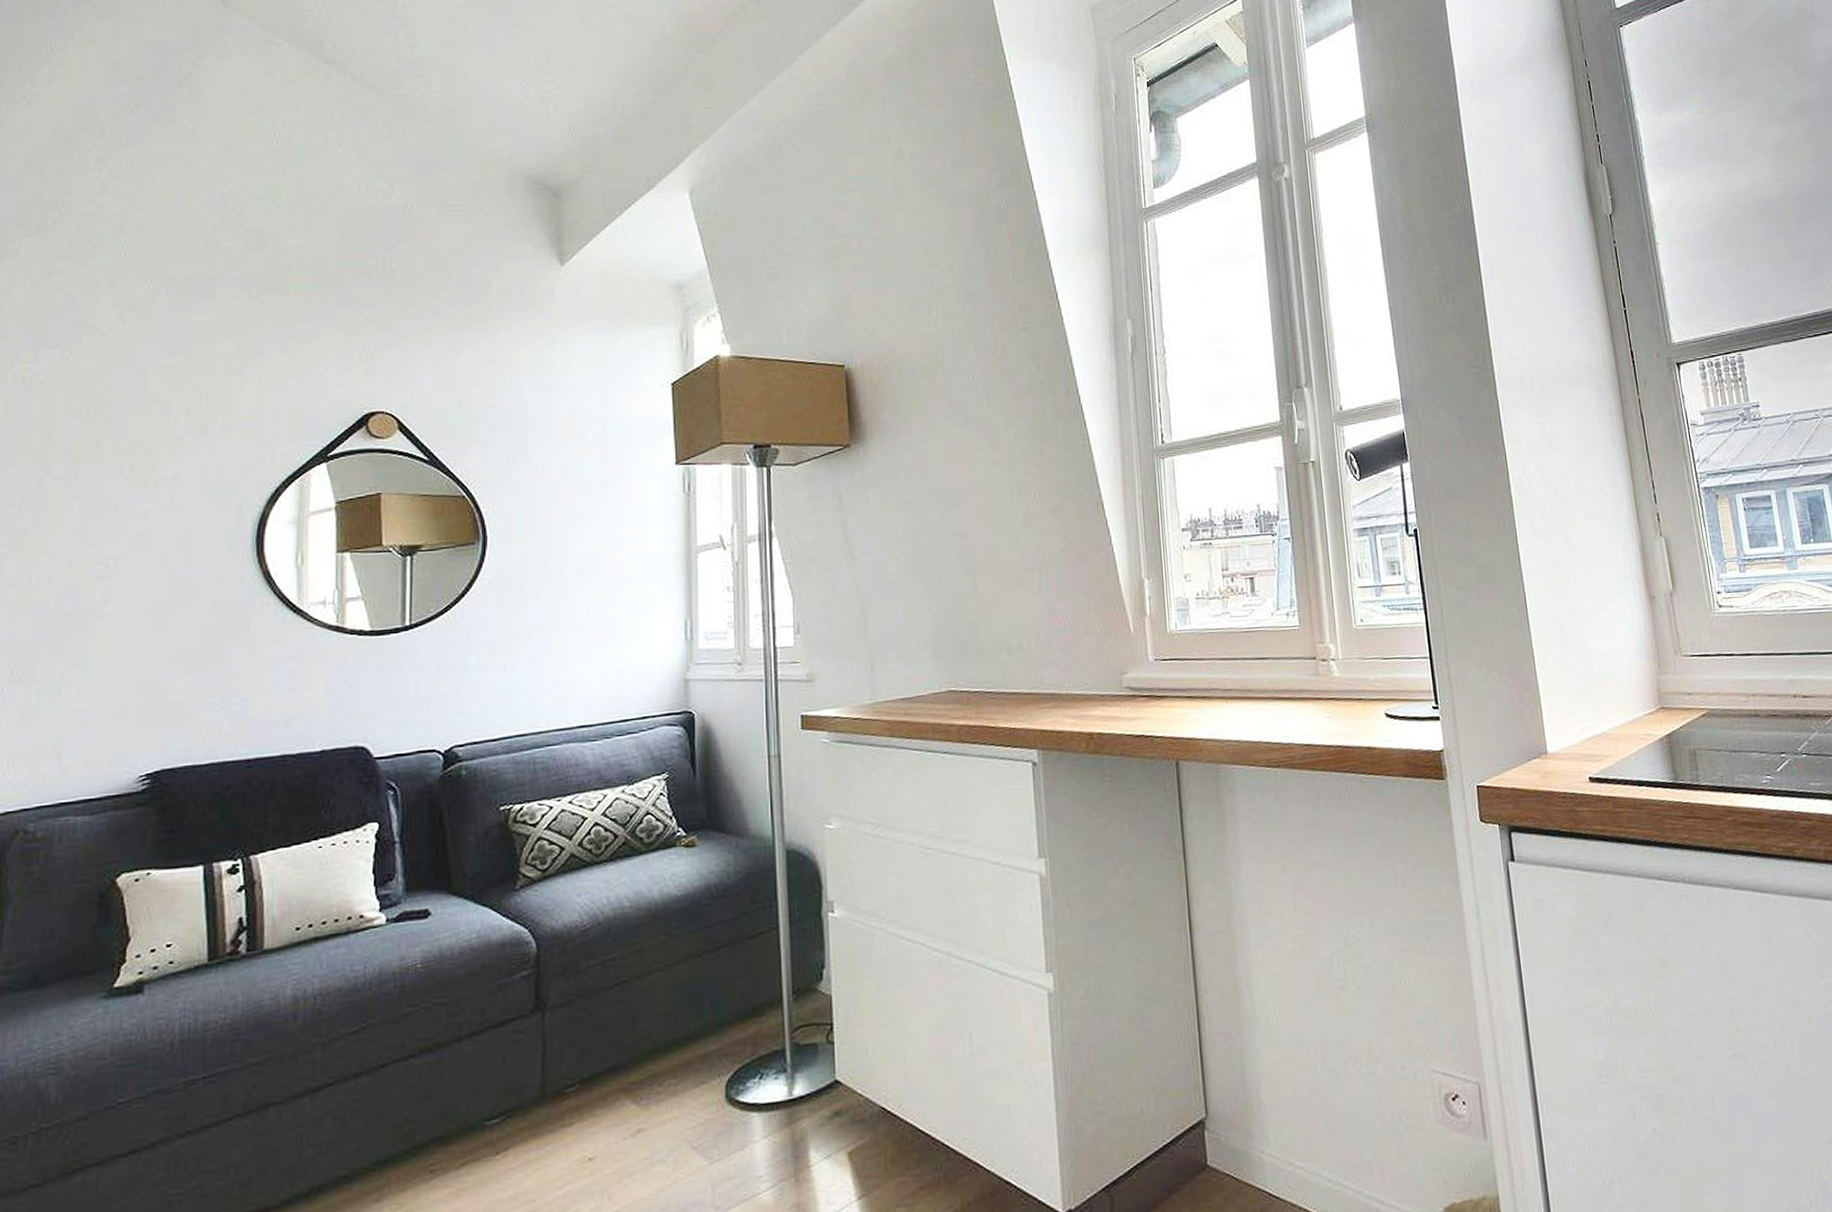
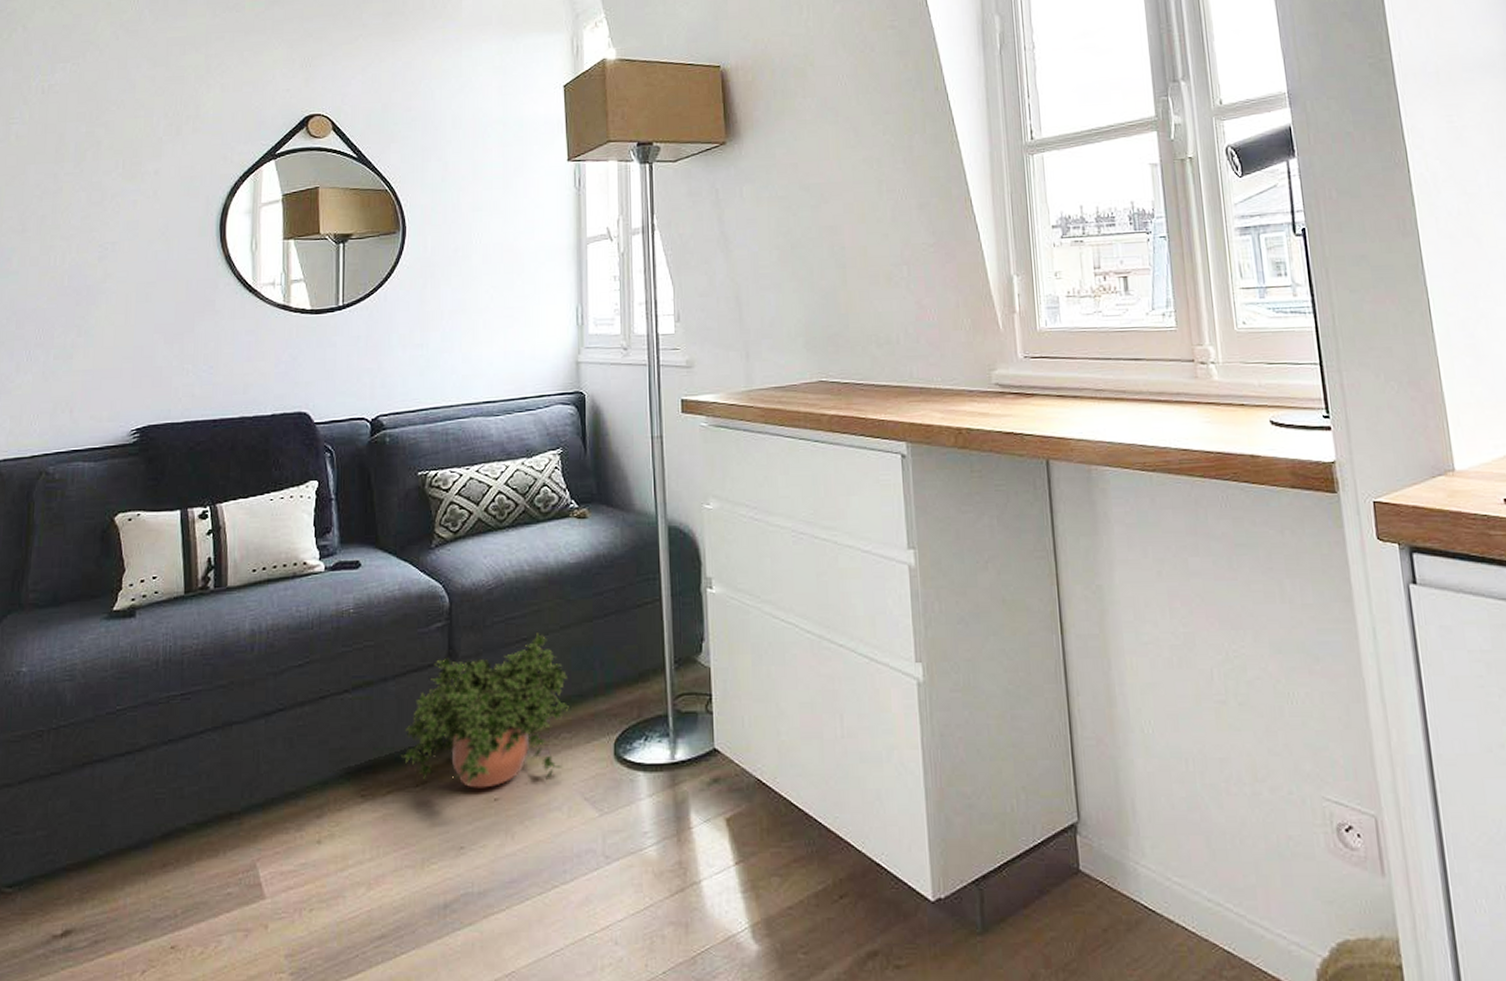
potted plant: none [478,973,675,1150] -> present [401,633,569,788]

